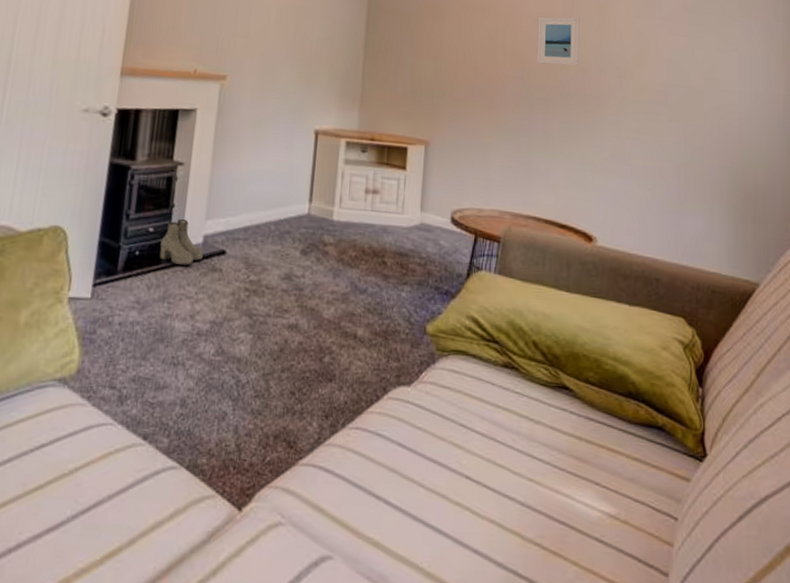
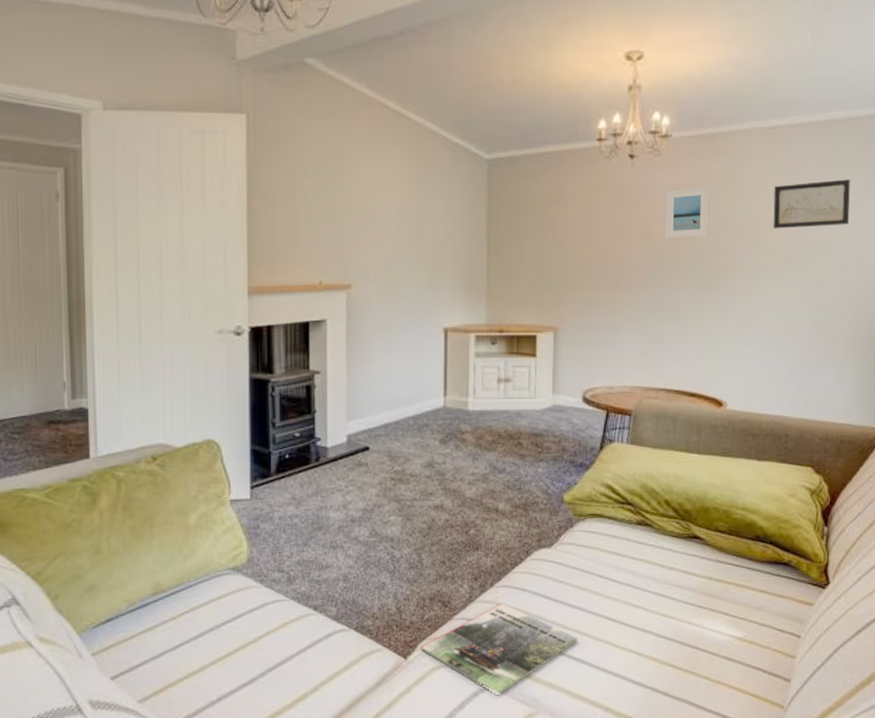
boots: present [159,219,203,266] -> none [308,423,348,463]
magazine: none [258,449,435,568] -> present [421,603,578,696]
wall art: none [639,23,712,69] -> present [773,179,850,229]

